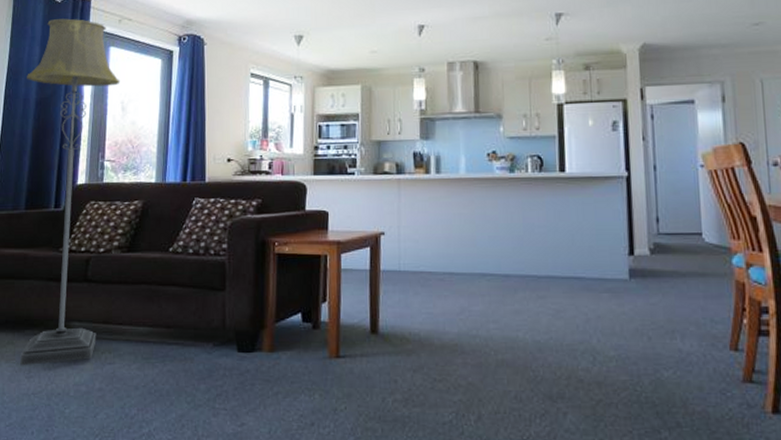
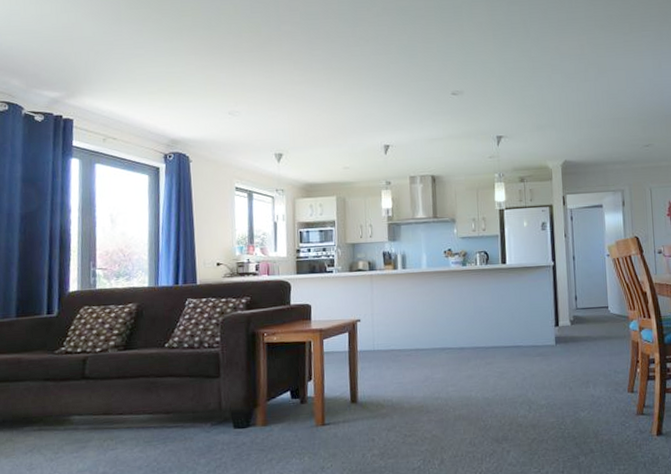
floor lamp: present [19,18,120,366] -> none [9,137,108,460]

